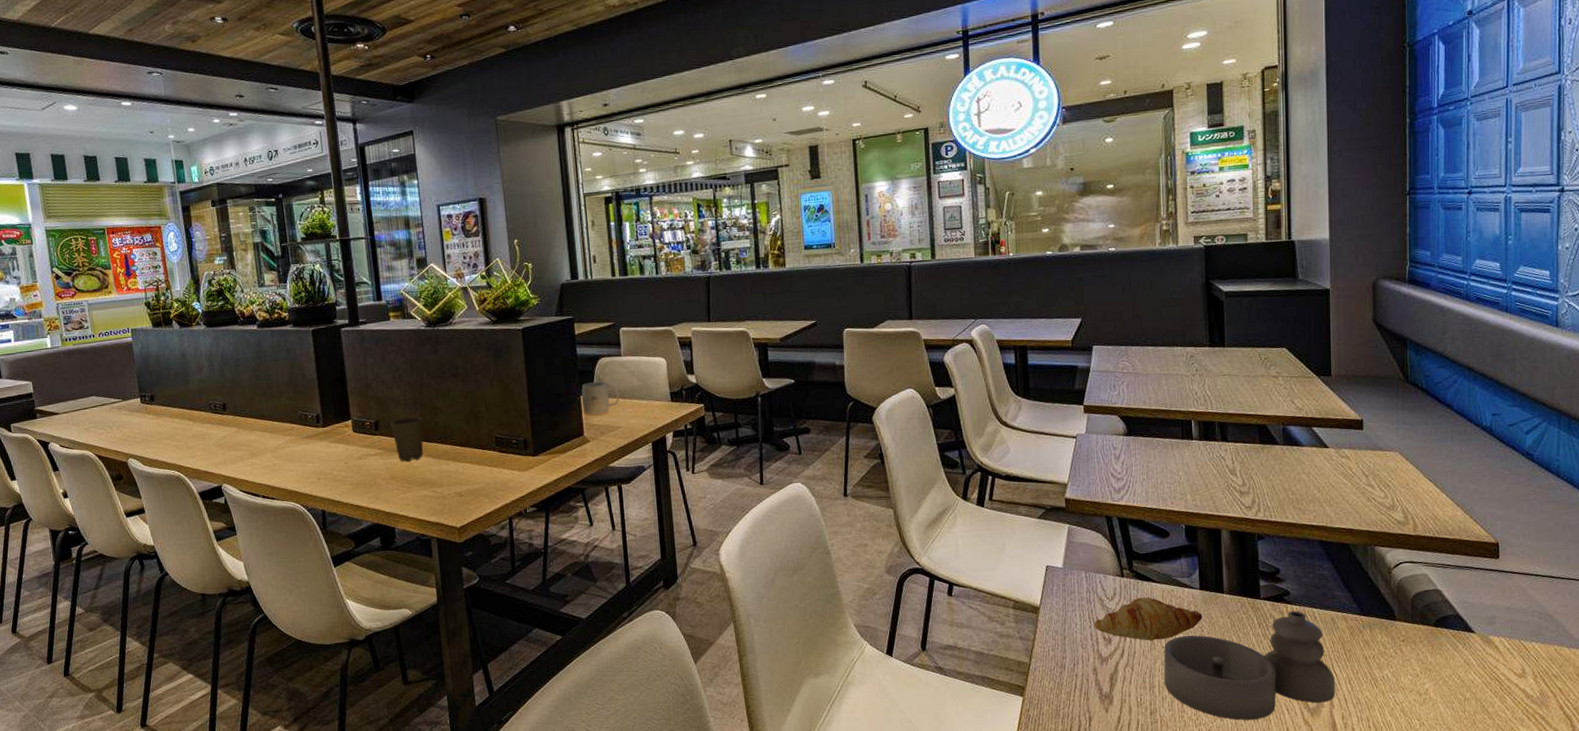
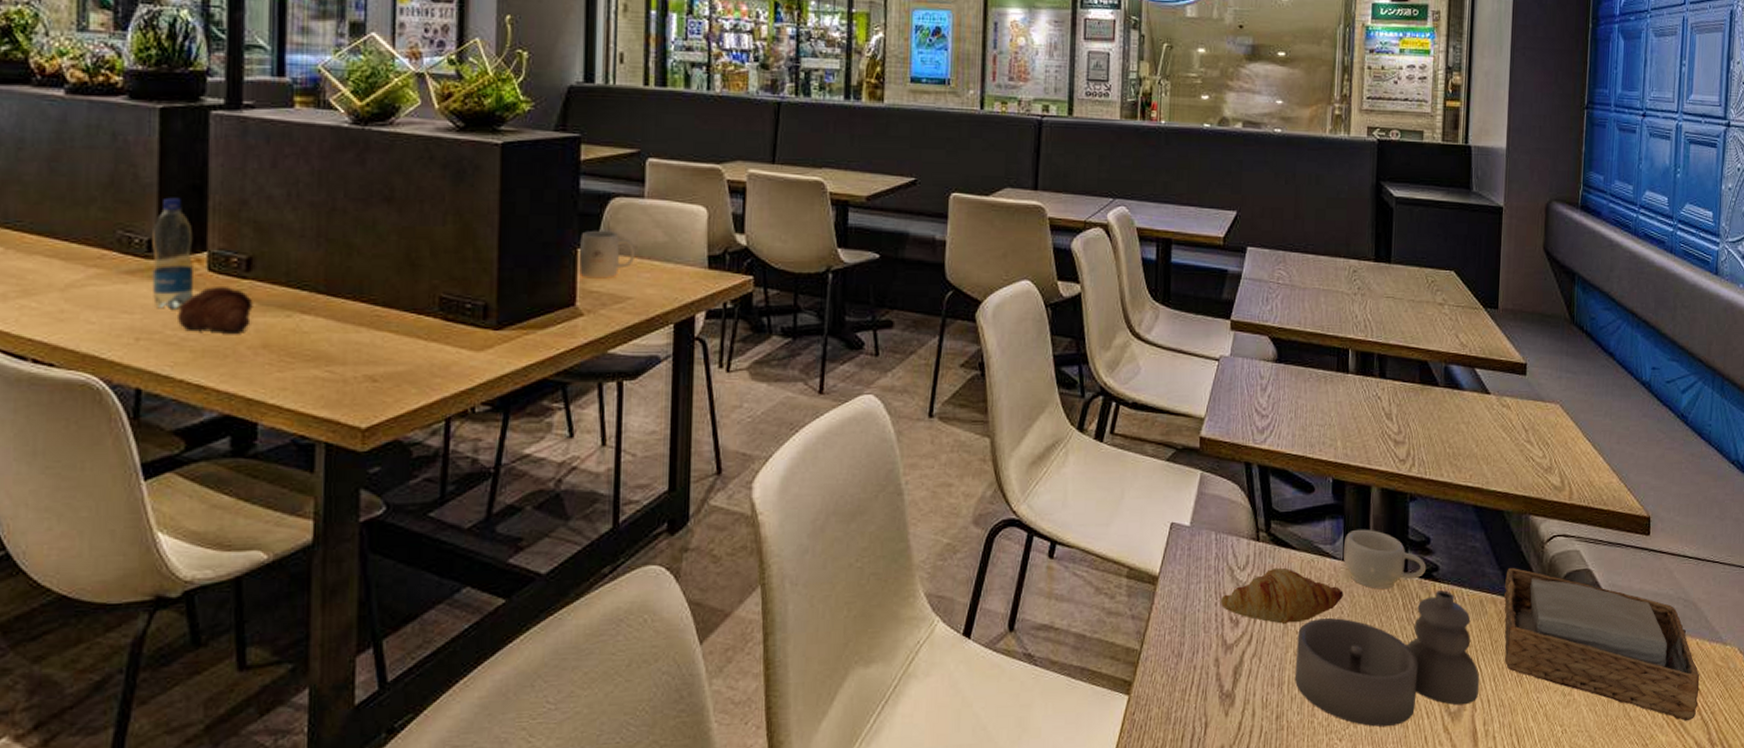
bottle: none [318,386,347,459] -> present [152,197,195,309]
pastry: none [339,441,383,471] -> present [176,287,253,334]
cup: present [390,417,424,462] -> none [273,257,327,323]
cup: none [1199,564,1278,612] -> present [1342,529,1427,590]
napkin holder: none [1354,590,1560,716] -> present [1503,567,1700,721]

